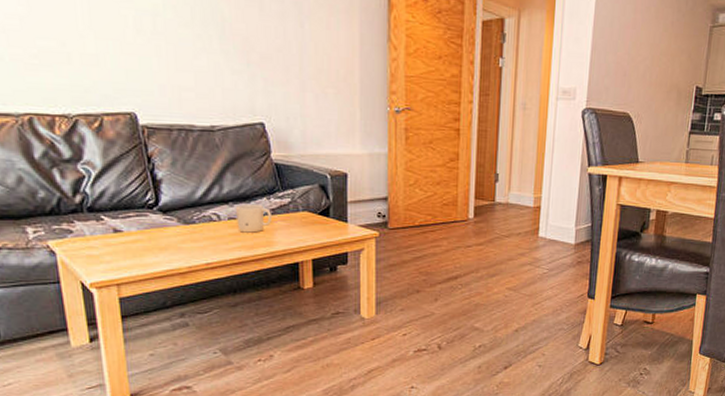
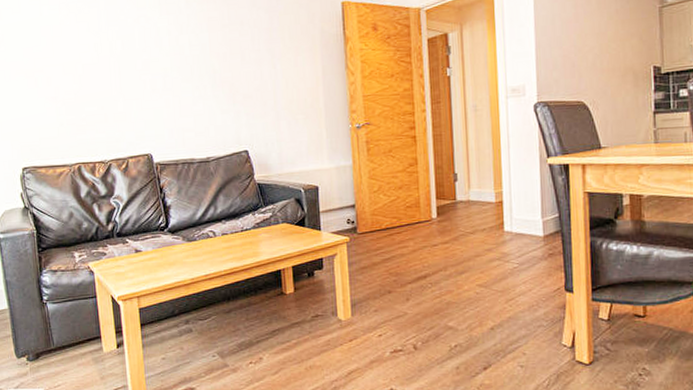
mug: present [235,205,273,233] -> none [227,221,258,246]

